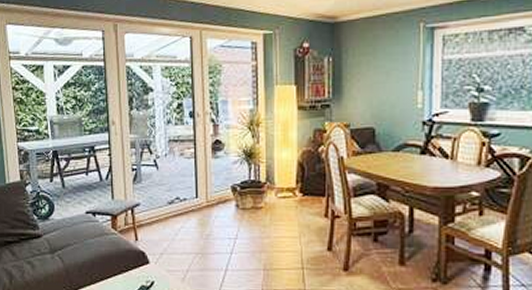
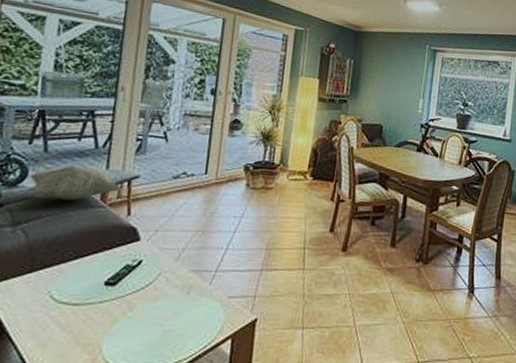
decorative pillow: none [55,198,126,229] -> present [24,166,121,201]

